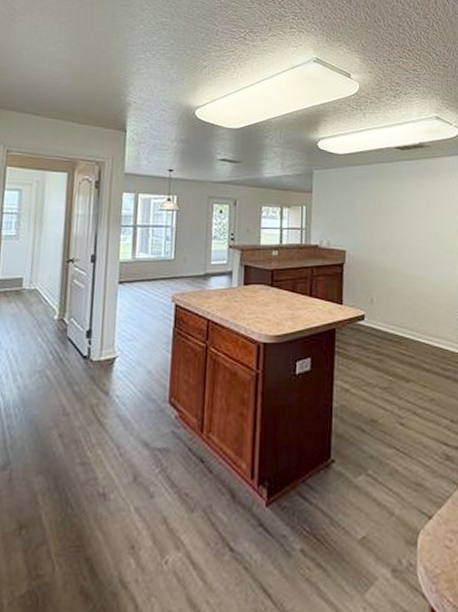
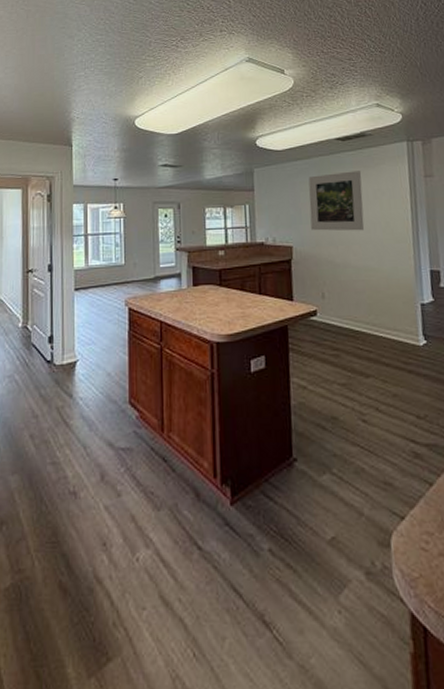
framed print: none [365,180,417,239] -> present [308,171,365,231]

